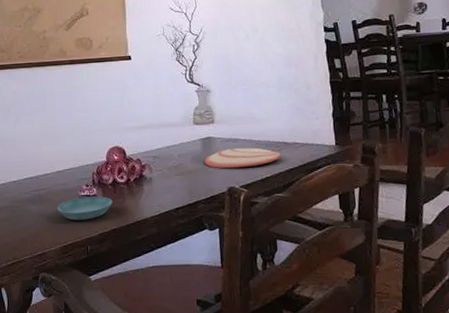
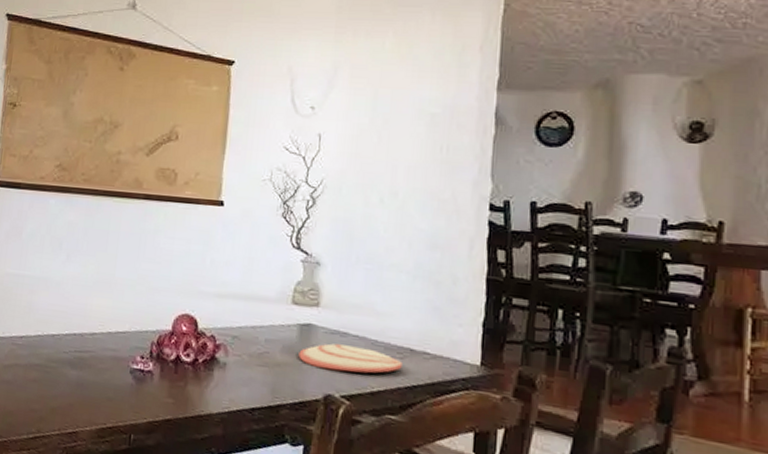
saucer: present [57,196,113,221] -> none [101,370,172,402]

